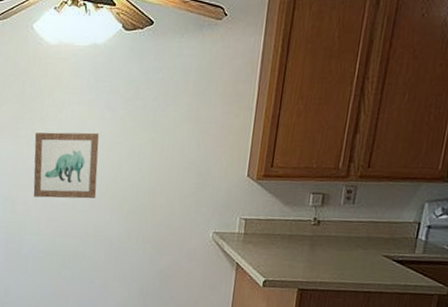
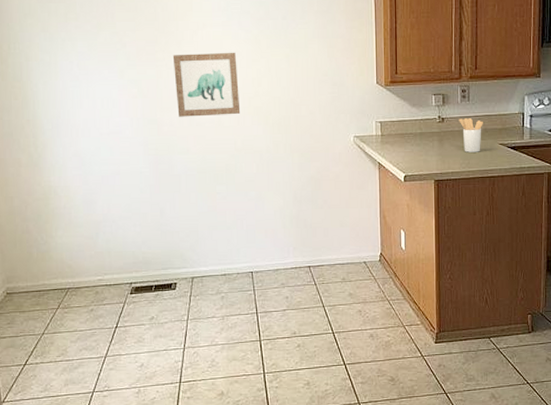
utensil holder: none [337,223,367,263] -> present [459,118,483,152]

